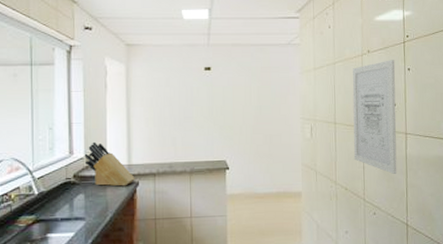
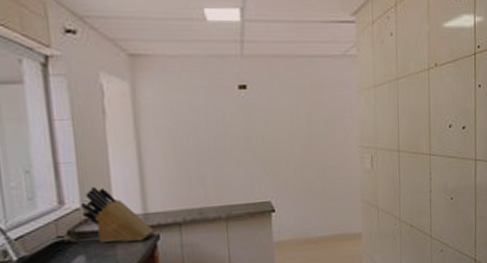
wall art: present [352,60,397,174] -> none [418,75,466,206]

